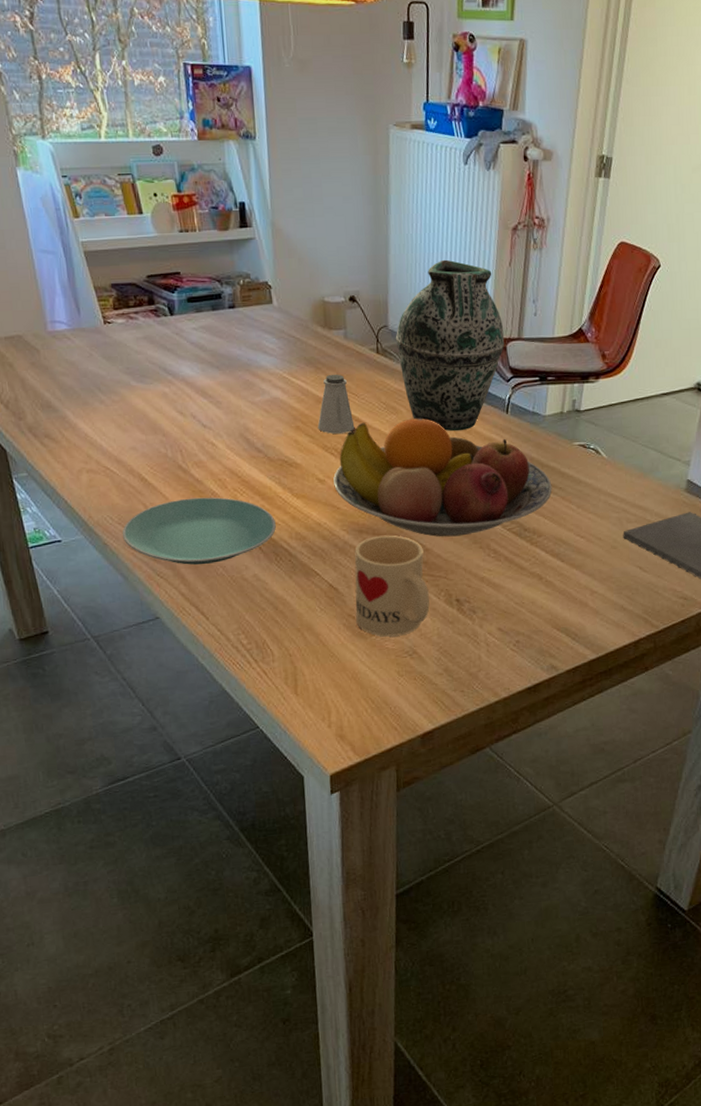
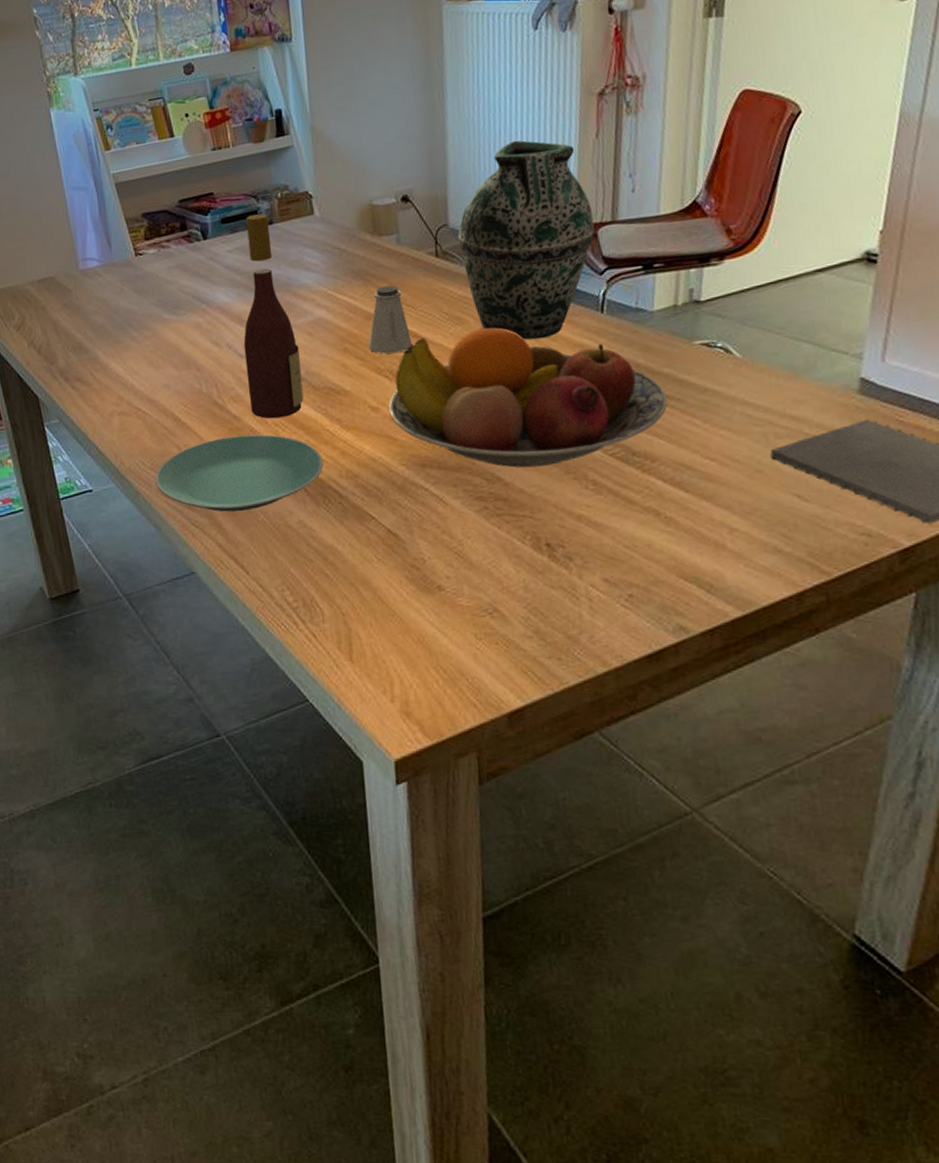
wine bottle: none [206,297,260,485] -> present [243,213,304,419]
mug: present [355,535,430,637] -> none [416,468,512,592]

